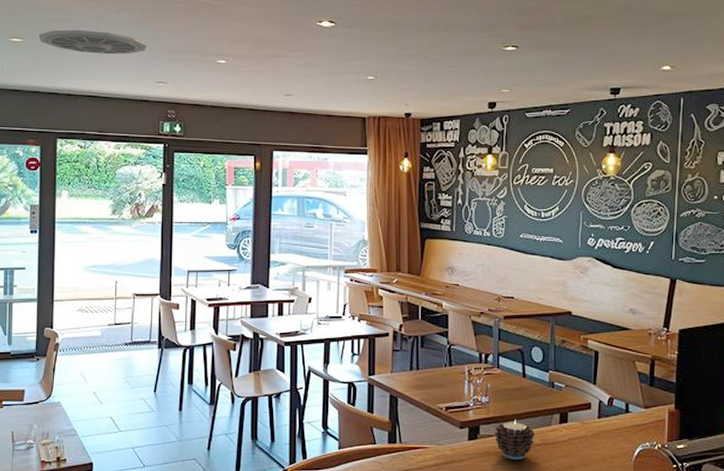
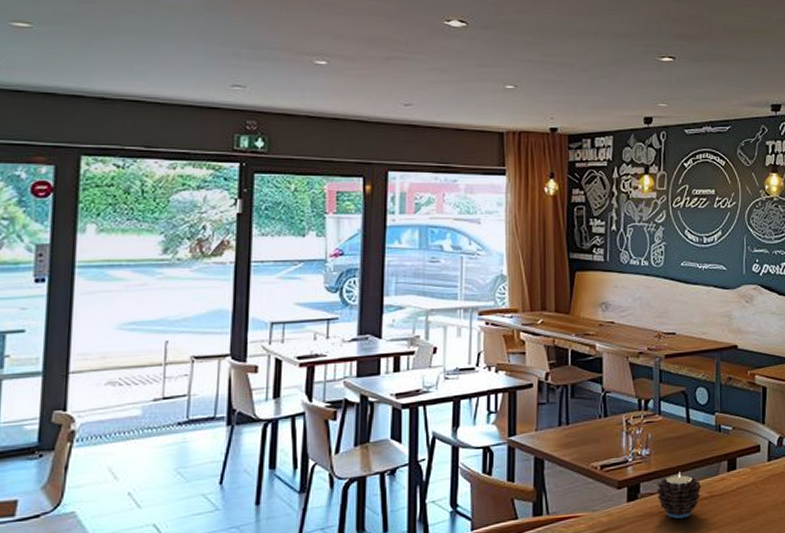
ceiling vent: present [38,29,147,55] -> none [57,14,218,50]

